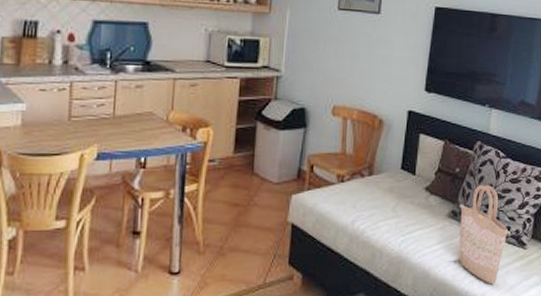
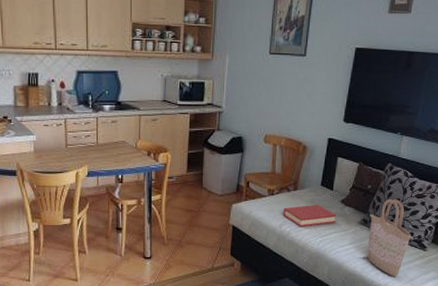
hardback book: none [355,193,421,224] -> present [282,204,337,227]

